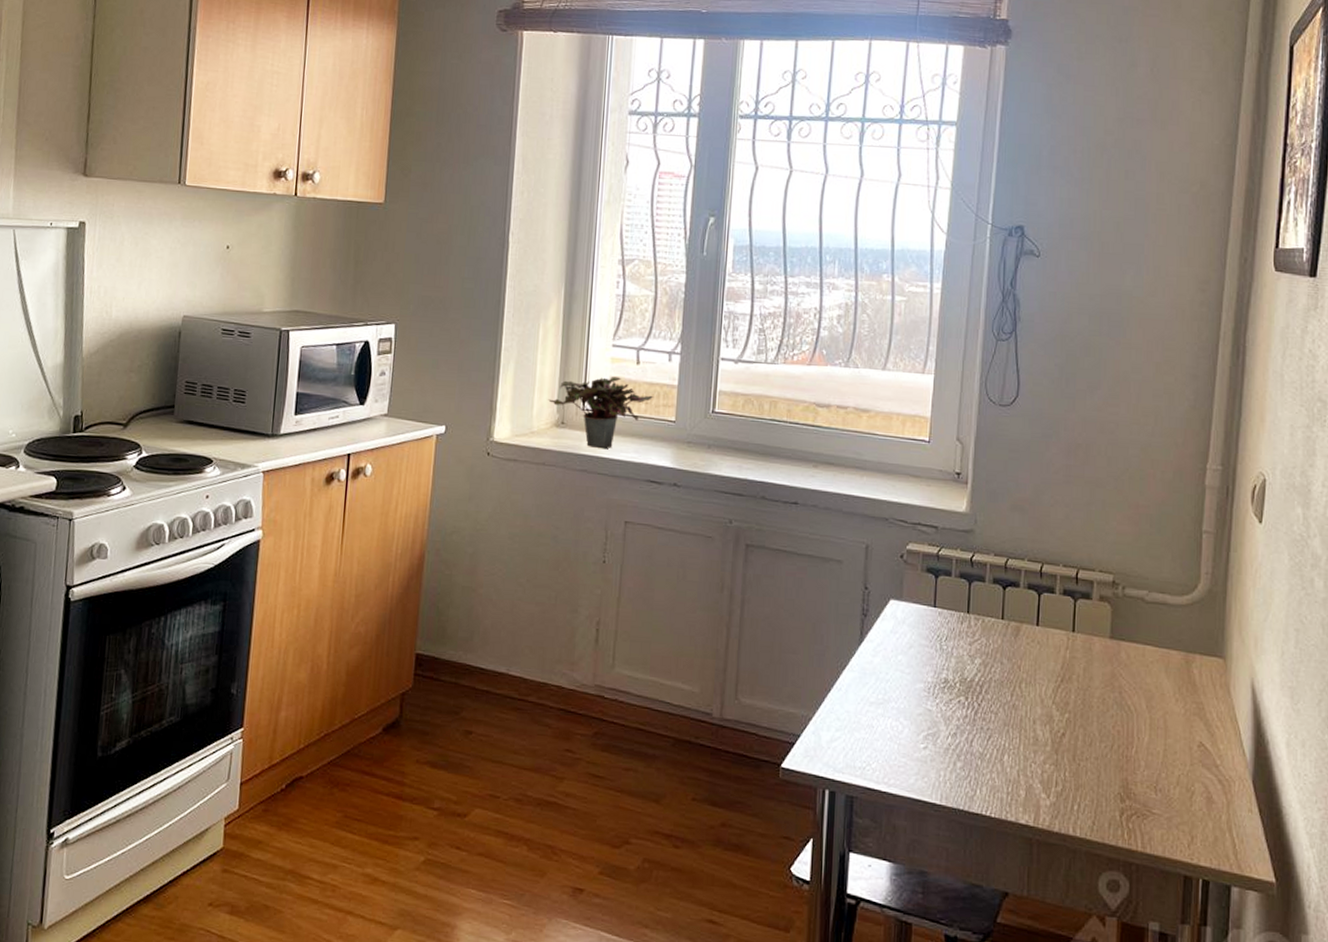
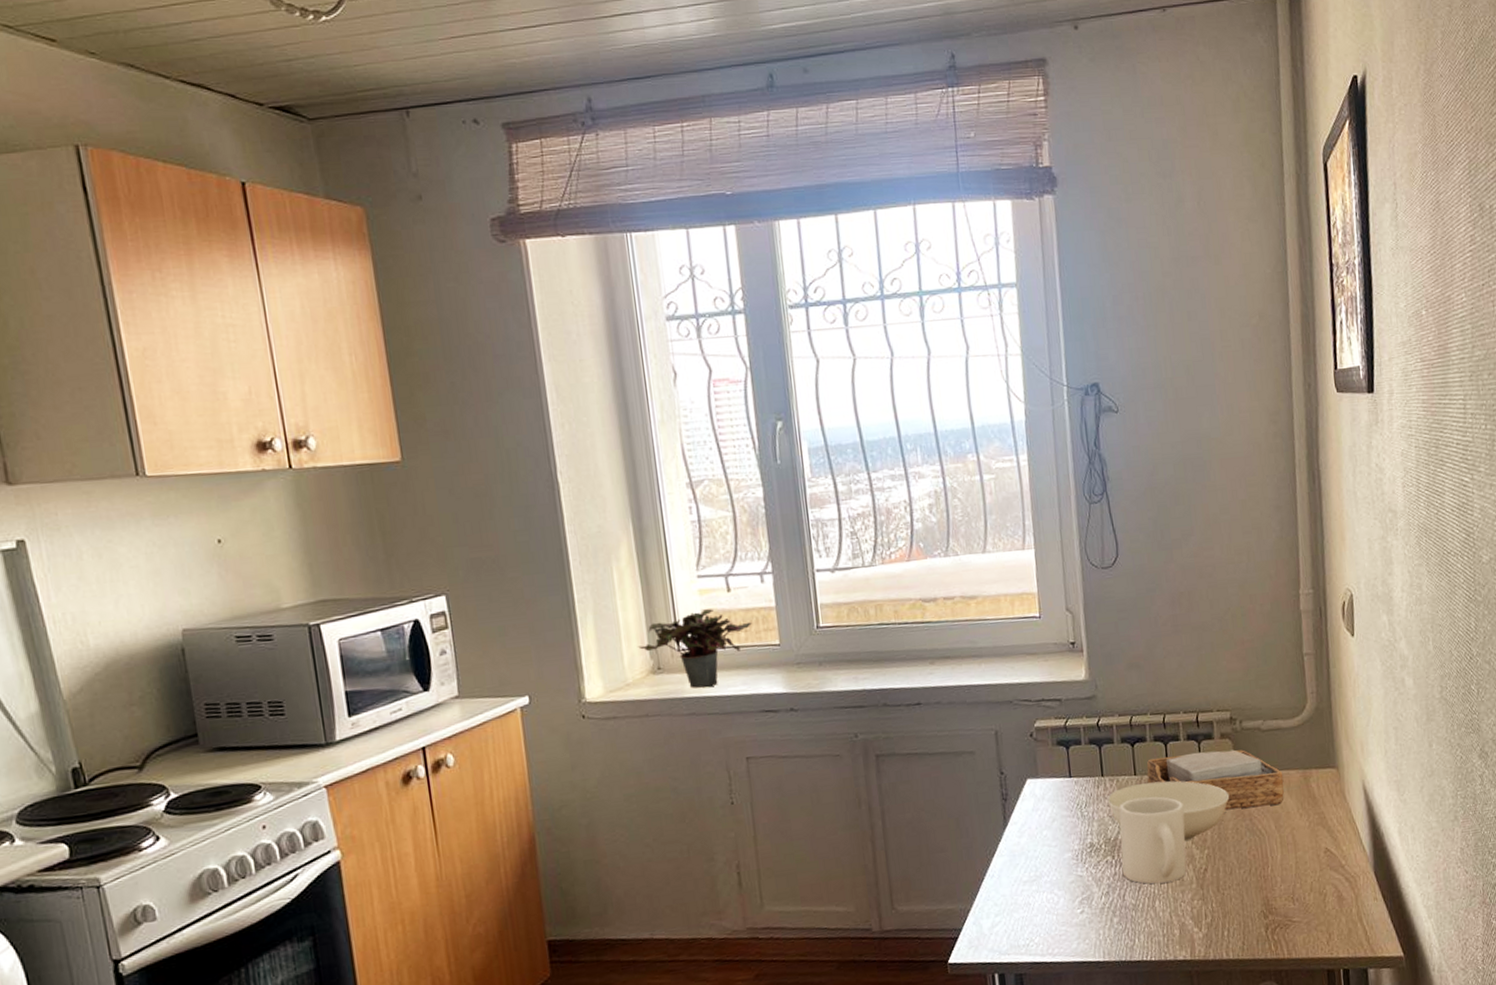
bowl: none [969,629,1101,700] -> present [1107,781,1230,842]
mug: none [973,643,1049,739] -> present [1119,796,1187,884]
napkin holder: none [1014,606,1163,684] -> present [1146,749,1284,810]

